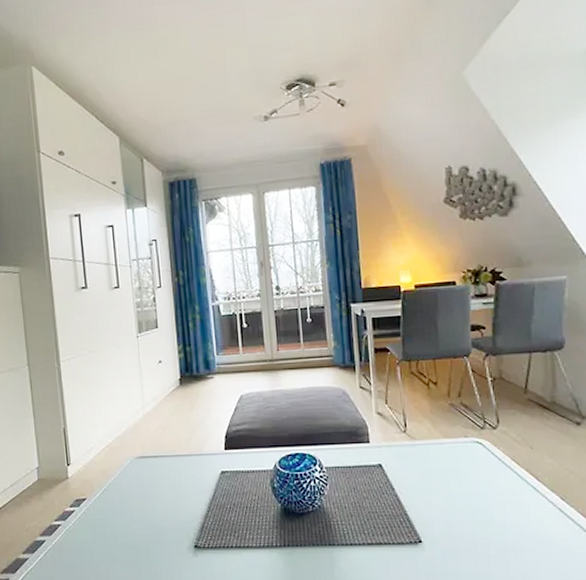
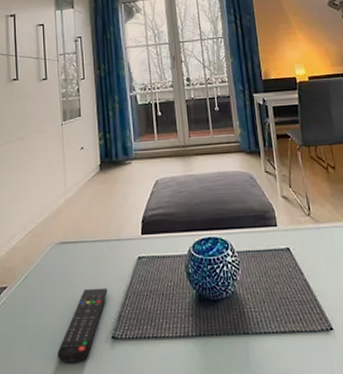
remote control: none [140,500,190,570] -> present [57,287,108,364]

